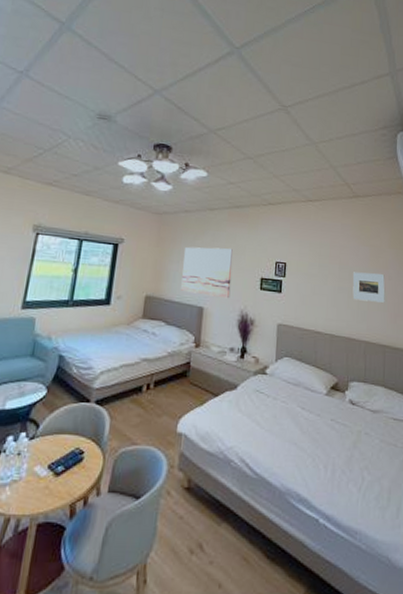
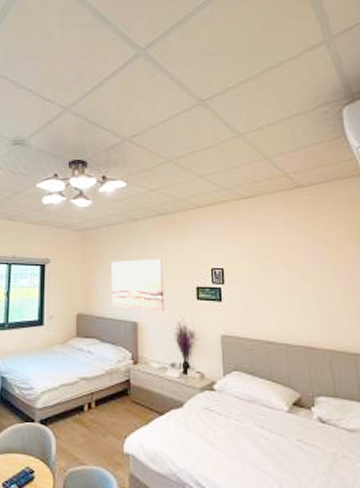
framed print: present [352,272,386,303] -> none [304,270,350,304]

